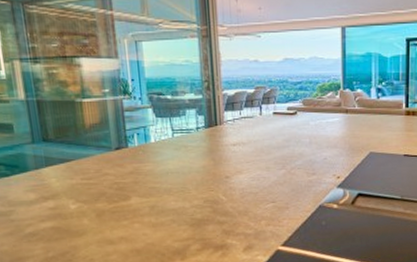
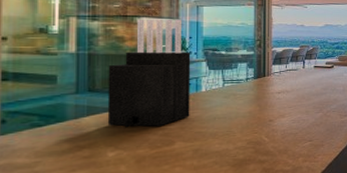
knife block: none [56,58,142,180] -> present [107,18,191,128]

